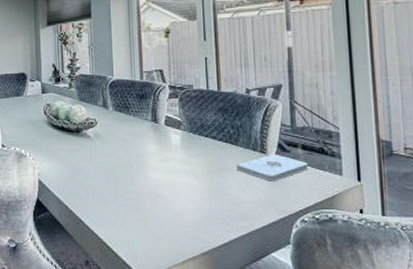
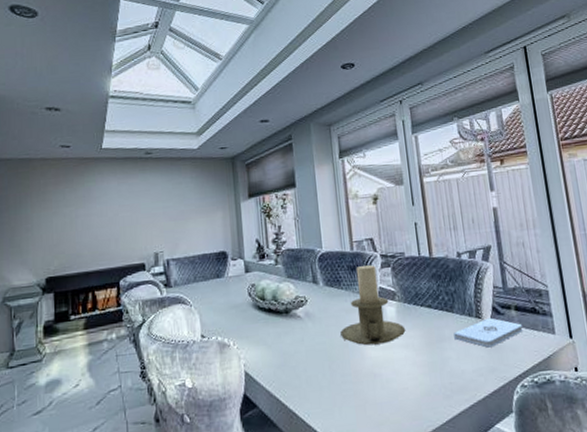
candle holder: none [126,95,189,168] -> present [340,265,406,346]

